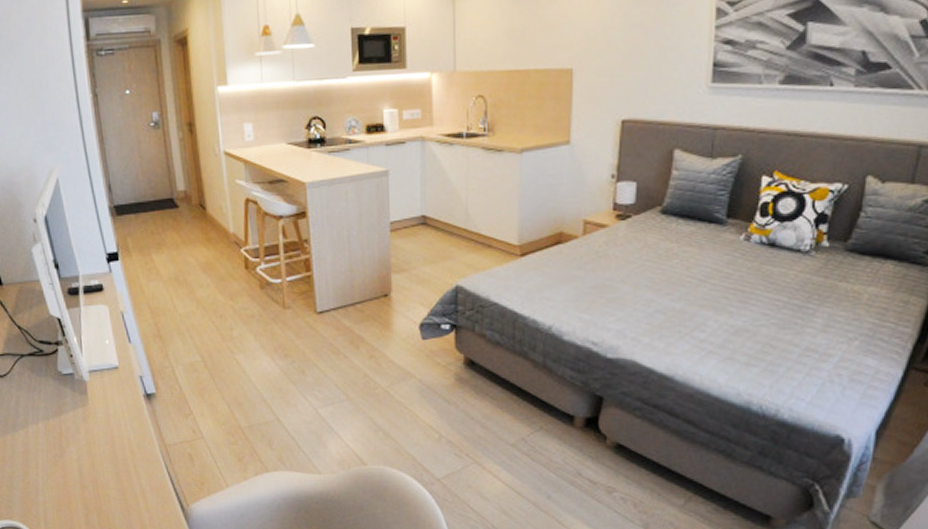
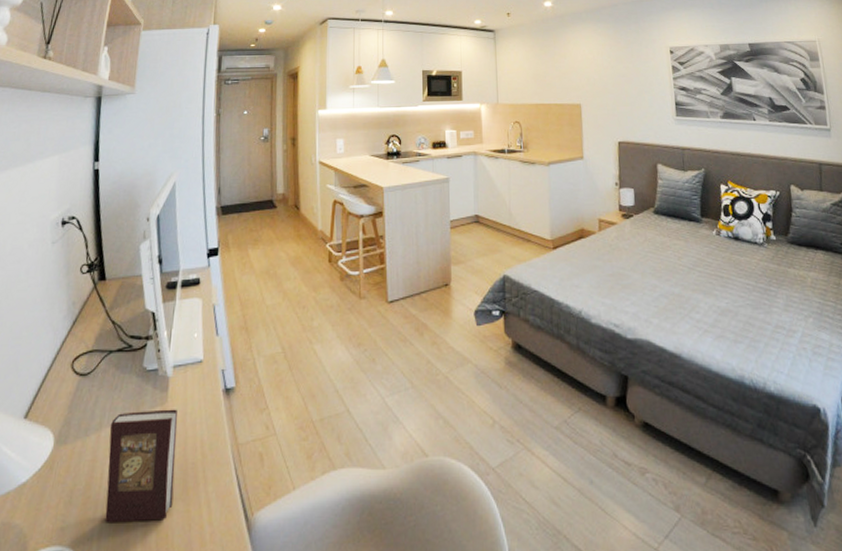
book: none [35,410,109,505] -> present [105,409,178,523]

